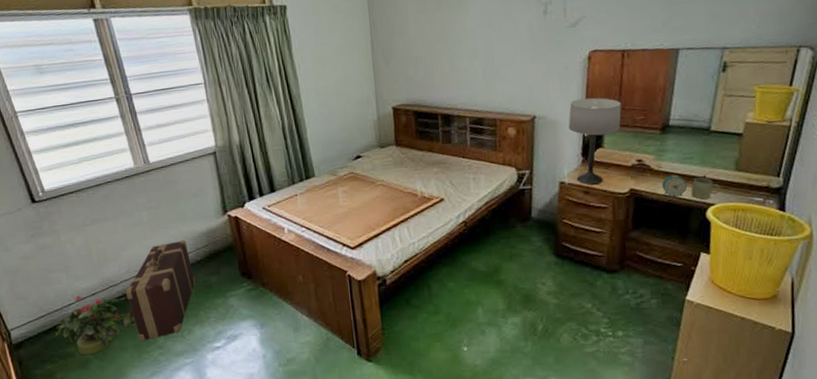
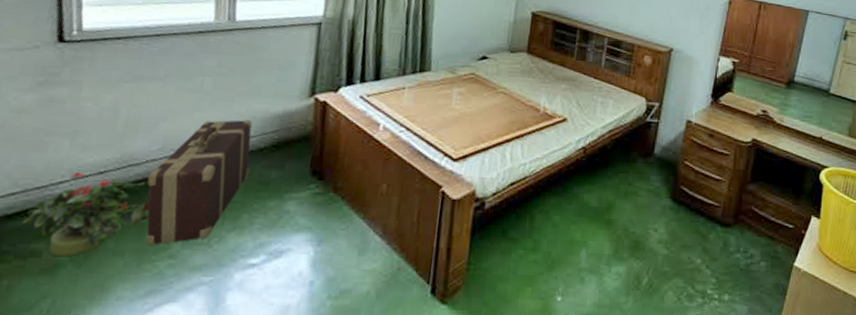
table lamp: present [568,97,622,185] -> none [702,39,754,129]
alarm clock: present [662,175,688,197] -> none [782,131,805,154]
mug: present [691,176,721,200] -> none [808,136,834,161]

